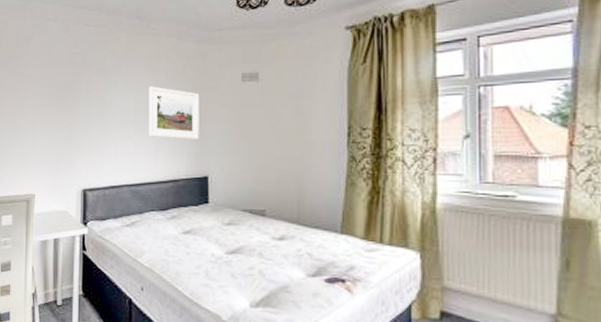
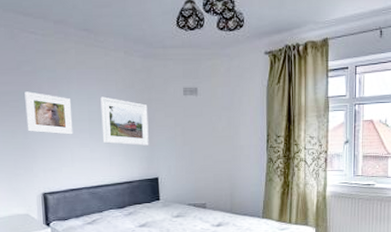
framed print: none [73,83,119,128] -> present [24,91,73,135]

